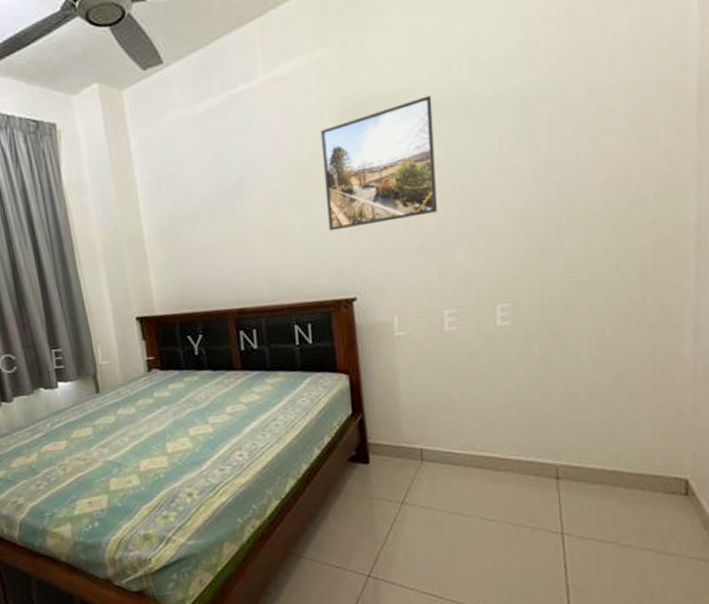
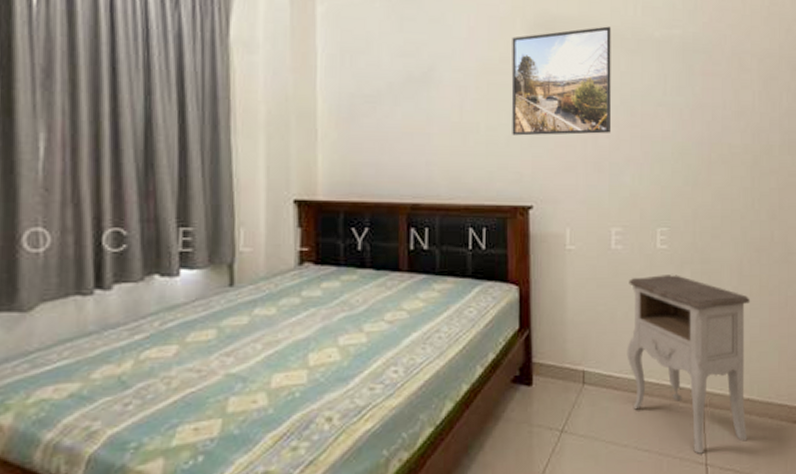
nightstand: none [466,349,616,524] -> present [627,273,751,454]

